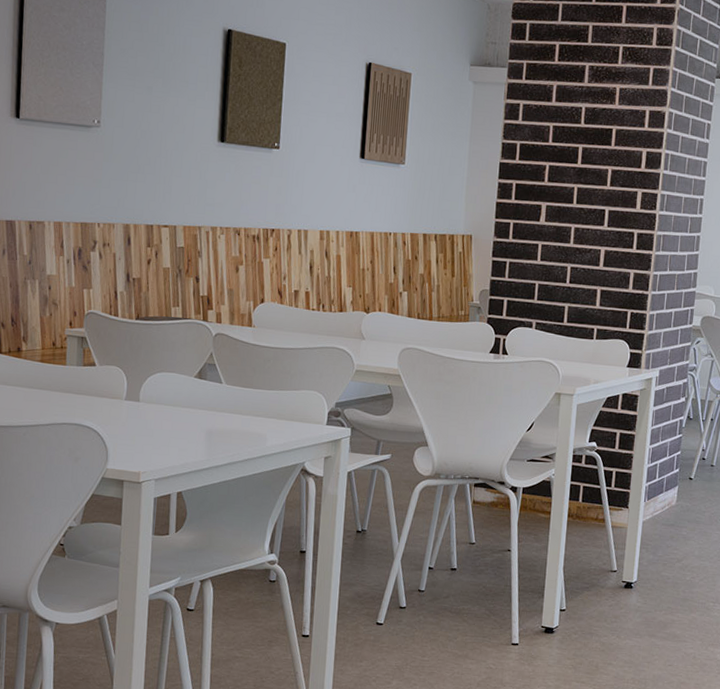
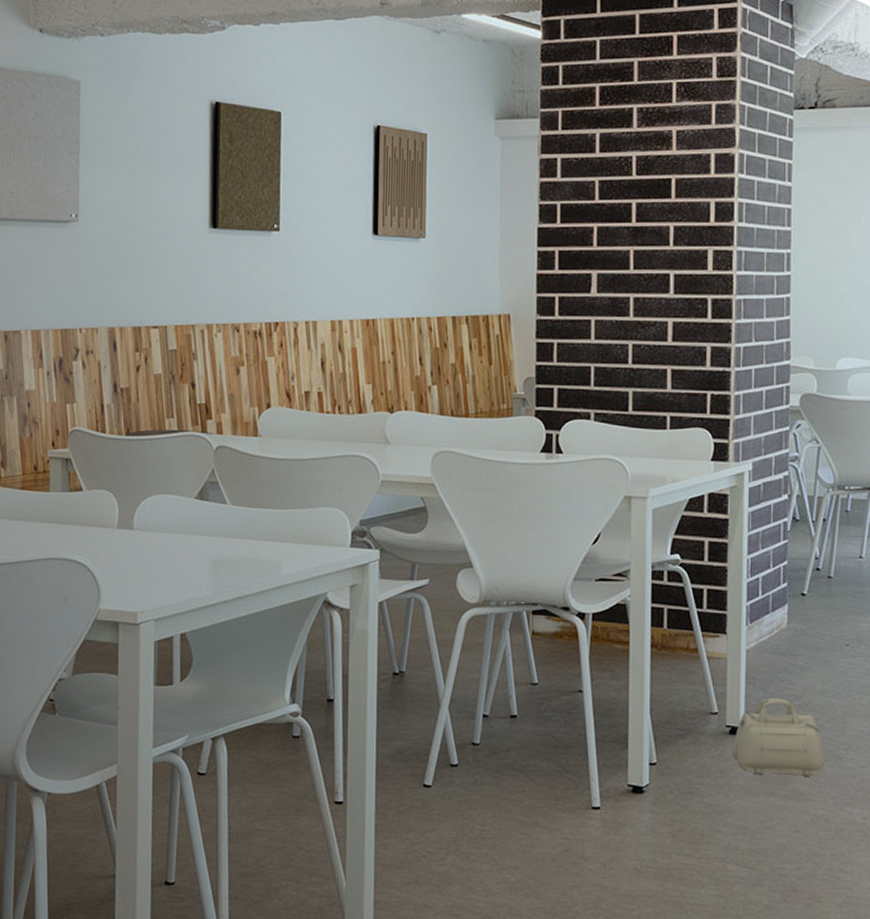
handbag: none [625,560,697,623] -> present [732,698,825,776]

